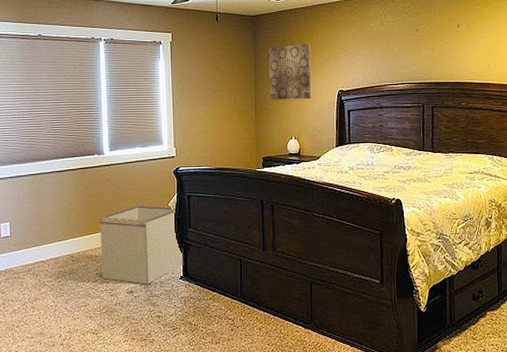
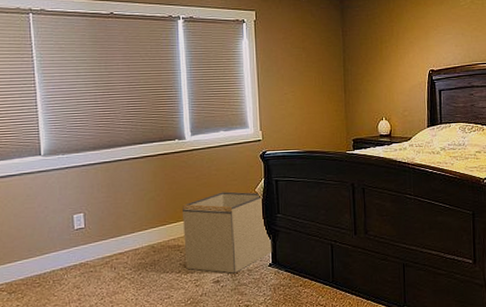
wall art: present [268,43,312,100] -> none [357,22,403,81]

